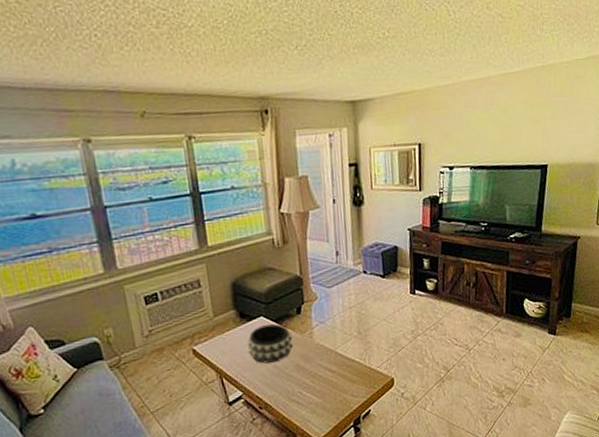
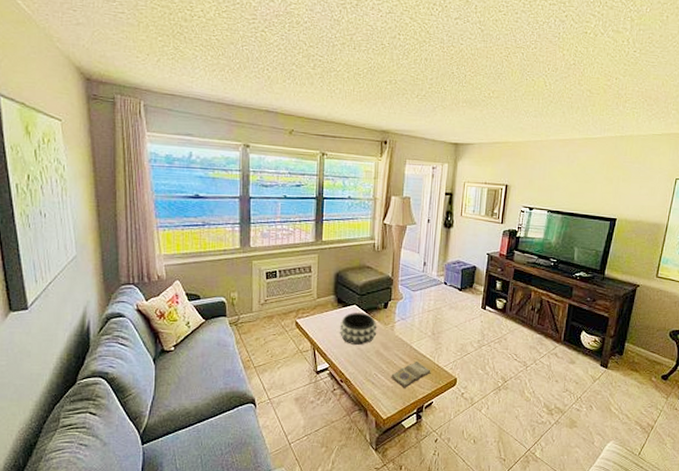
diary: none [318,367,364,401] -> present [391,360,431,388]

